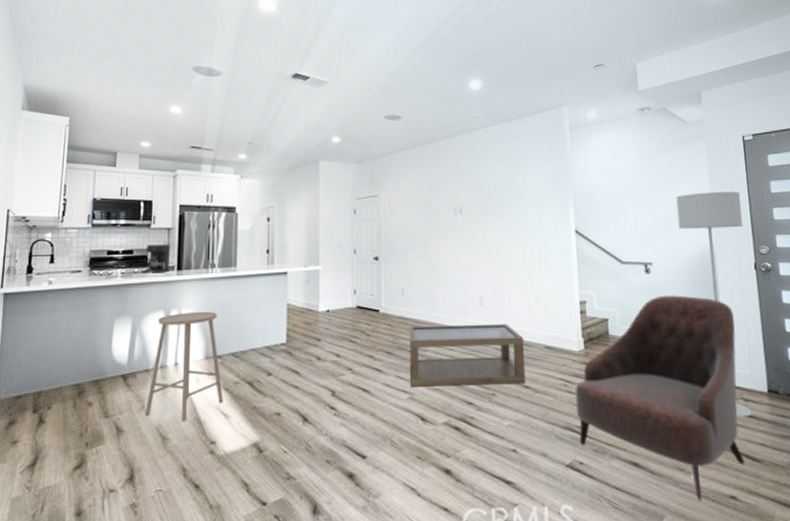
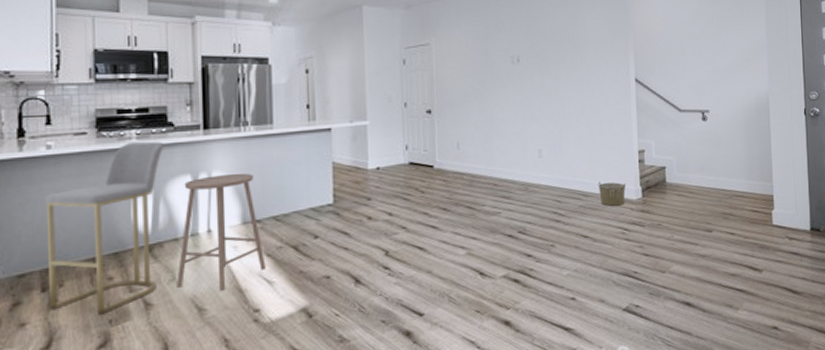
bar stool: none [38,280,144,437] -> present [45,142,165,315]
coffee maker: present [141,244,170,274] -> none [161,101,194,134]
coffee table: present [410,323,526,387] -> none [466,175,585,243]
basket: none [539,332,567,357] -> present [598,182,626,206]
armchair: present [575,295,745,501] -> none [632,141,787,333]
floor lamp: present [676,192,753,418] -> none [734,38,796,255]

